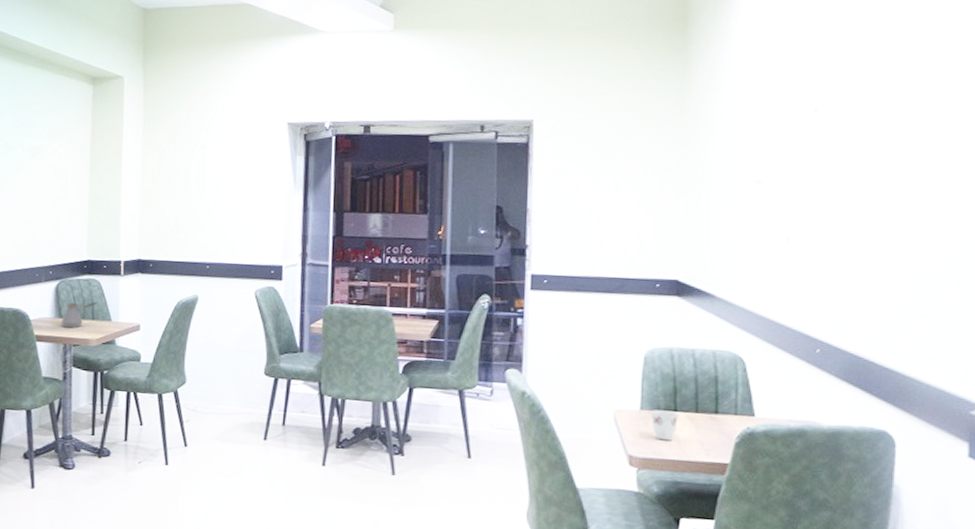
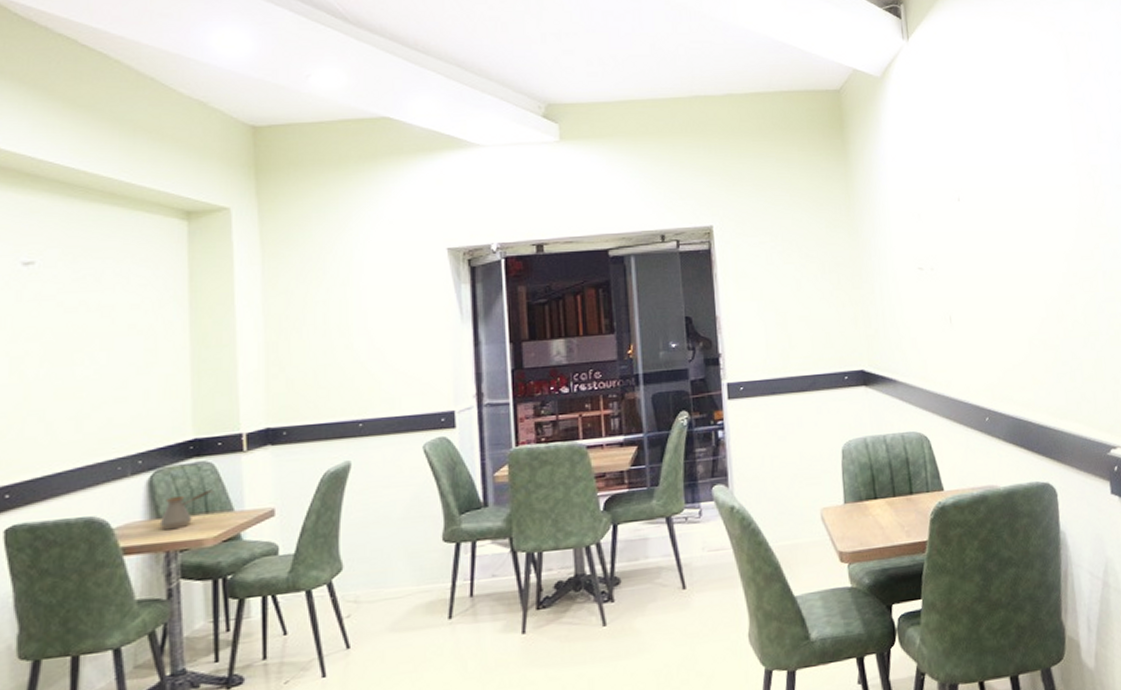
teacup: present [650,409,680,441] -> none [853,499,880,531]

